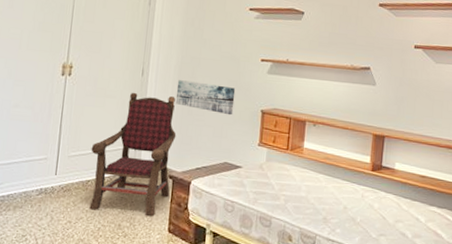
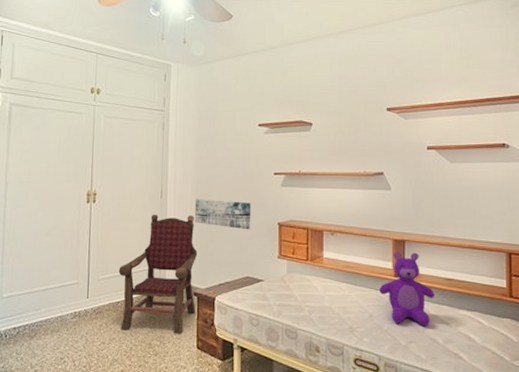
teddy bear: none [355,146,409,221] -> present [379,252,435,327]

